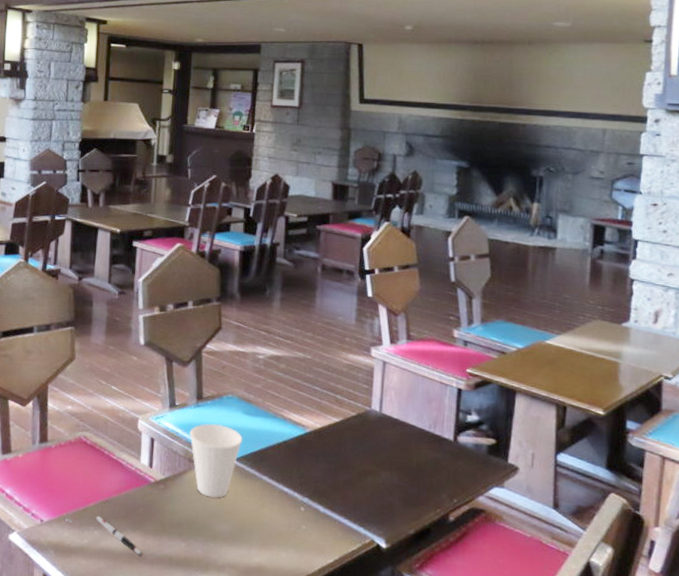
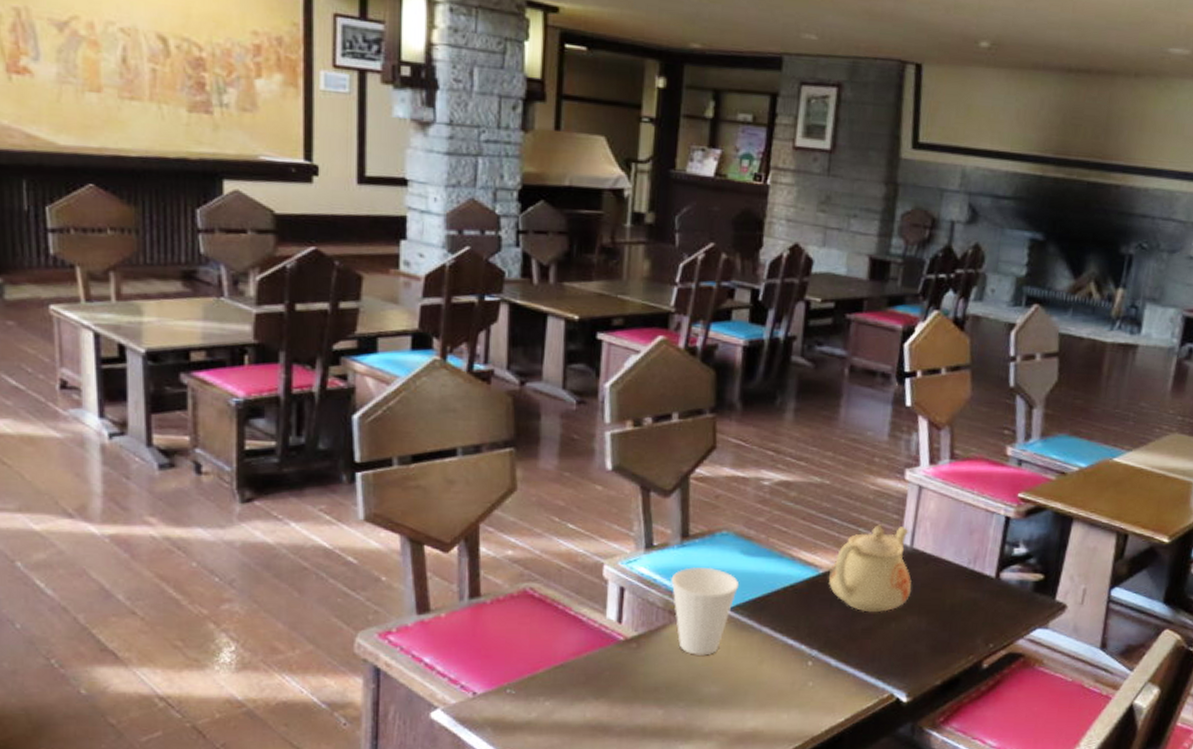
pen: present [96,515,142,555] -> none [547,683,608,727]
teapot: none [313,392,383,468] -> present [828,524,912,613]

